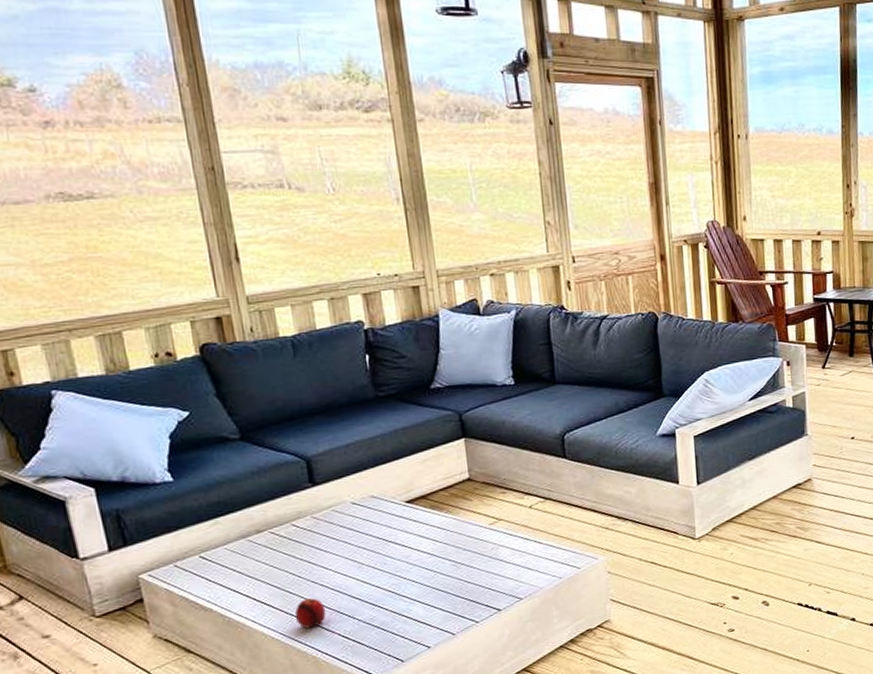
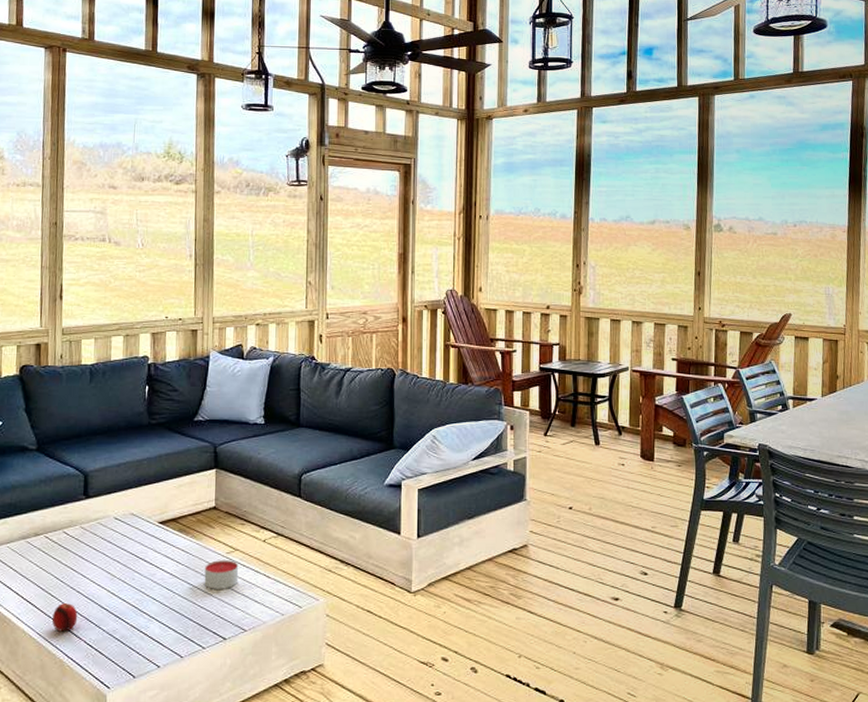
candle: none [466,531,507,563] -> present [204,560,239,589]

